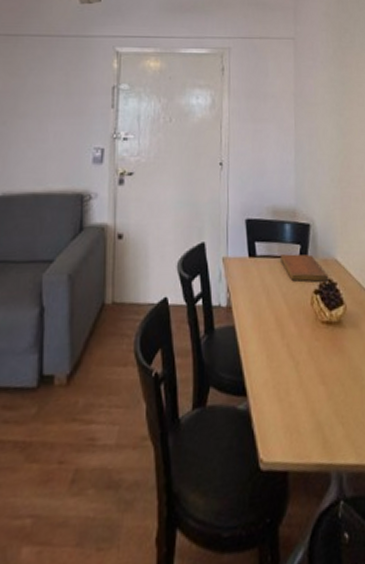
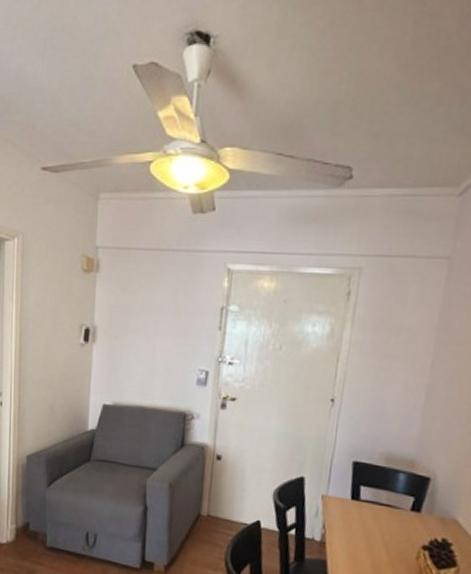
notebook: present [280,254,329,283] -> none [387,503,443,541]

